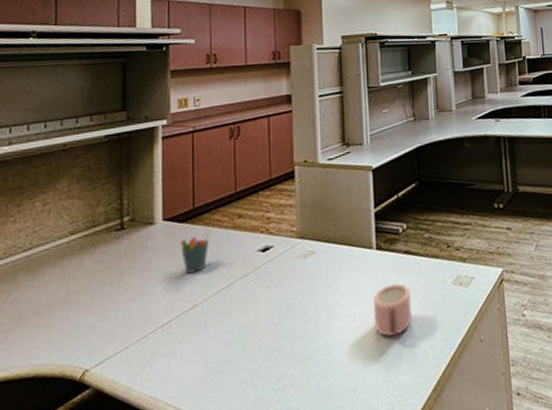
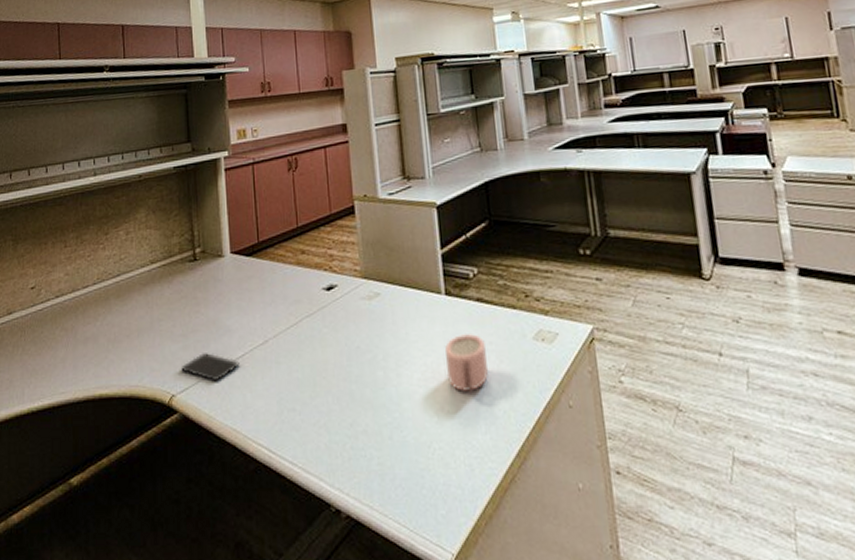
smartphone: none [98,322,165,351] -> present [181,353,240,382]
pen holder: present [180,228,209,274] -> none [248,263,275,308]

